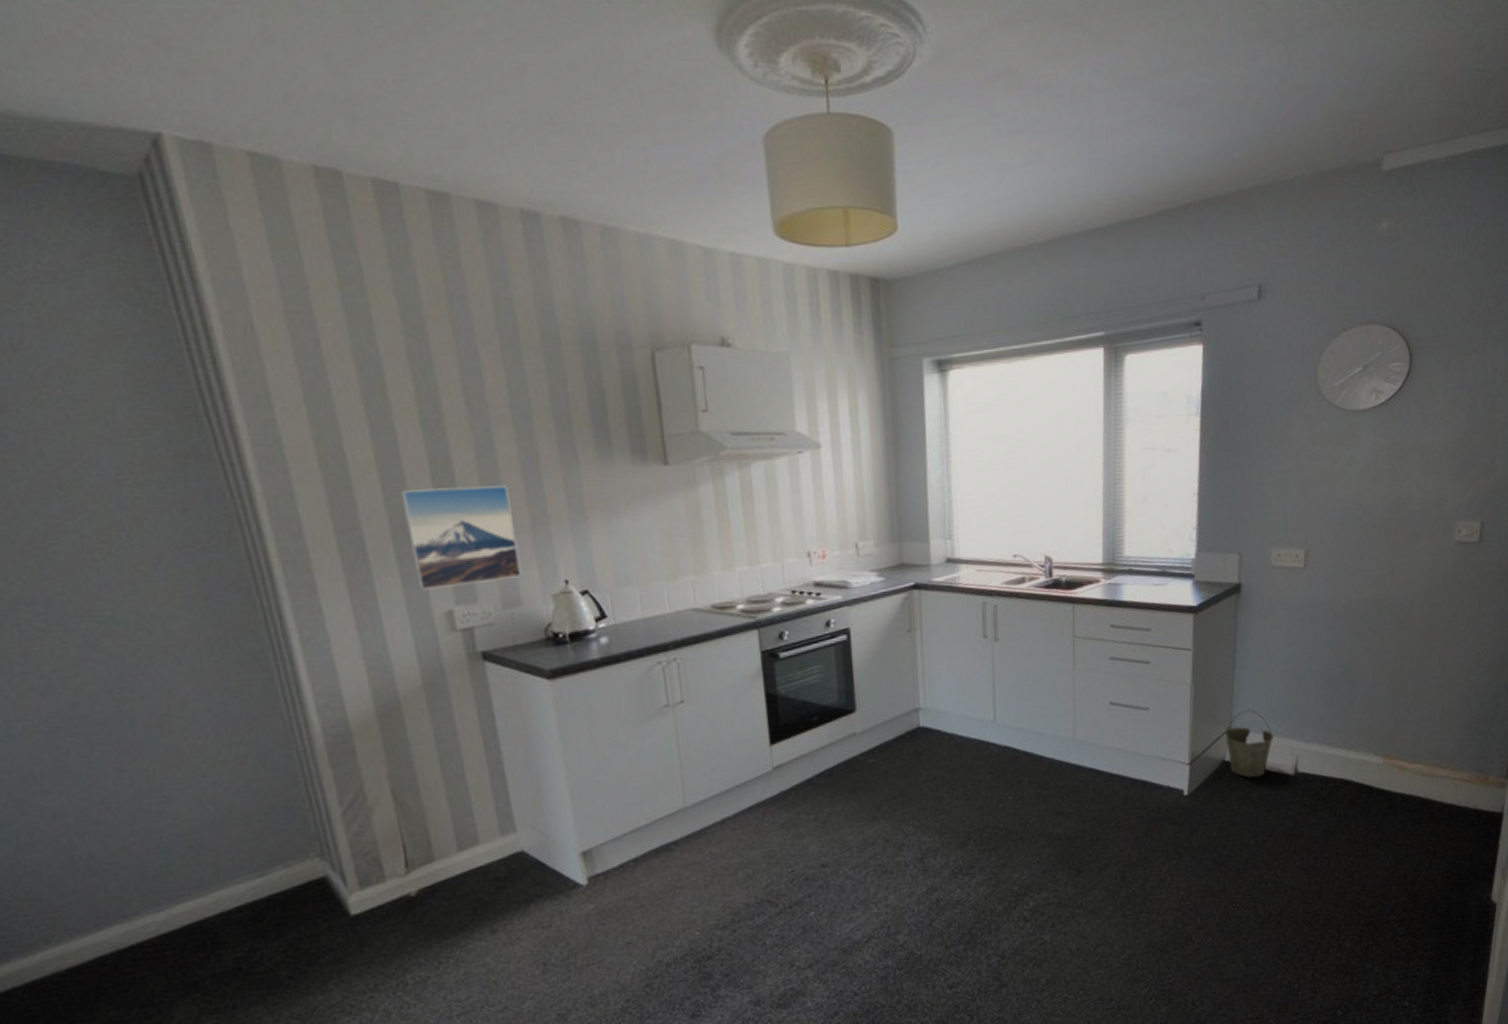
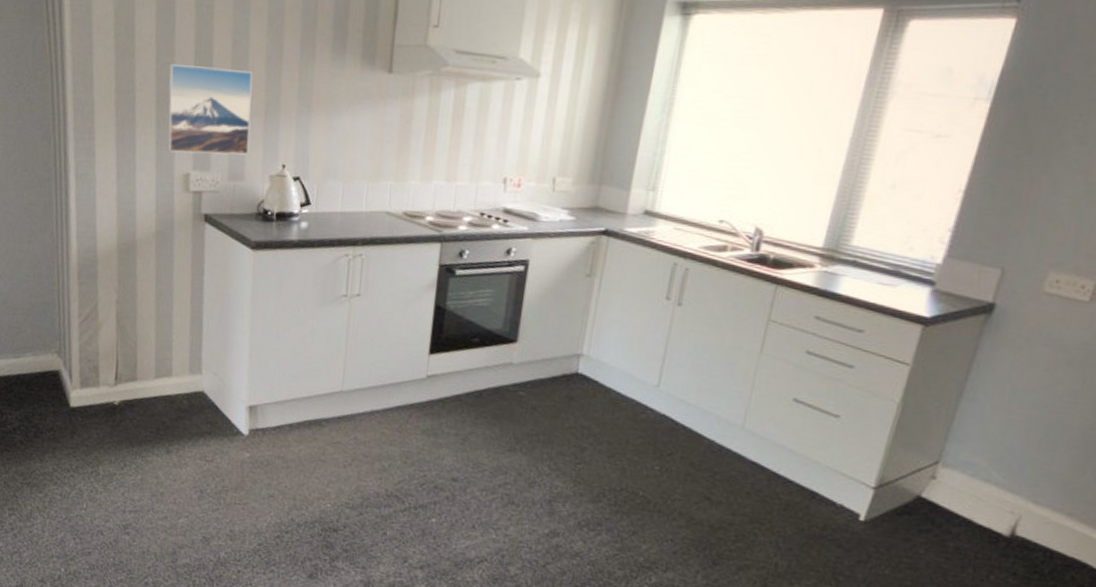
bucket: present [1224,708,1275,778] -> none [926,447,994,526]

